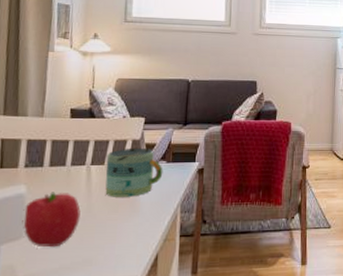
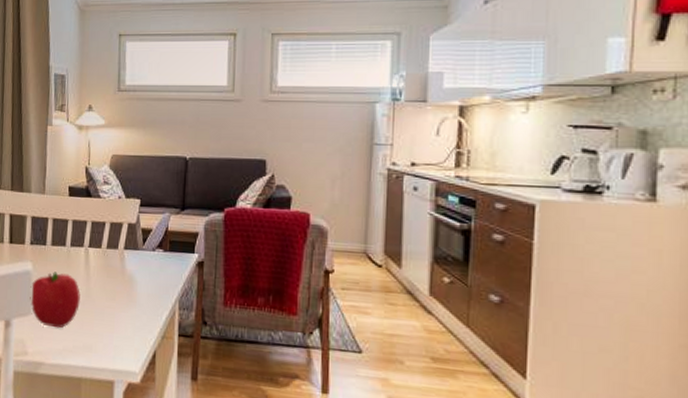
mug: present [105,148,163,197] -> none [102,232,160,286]

